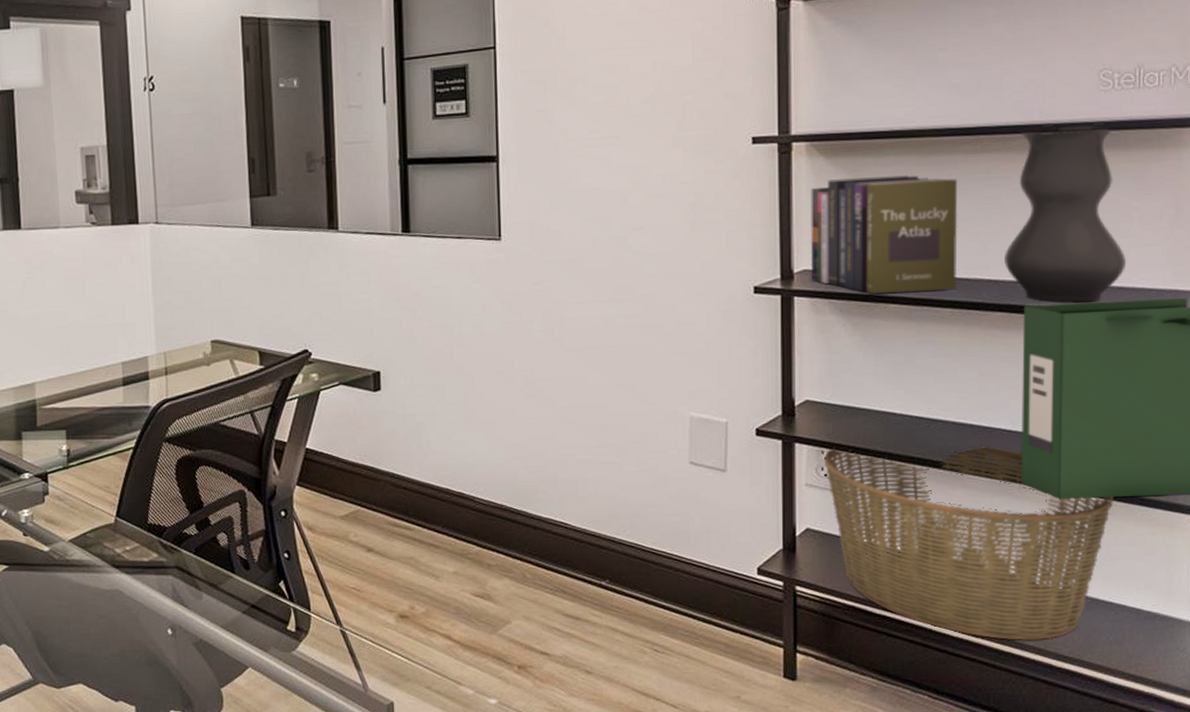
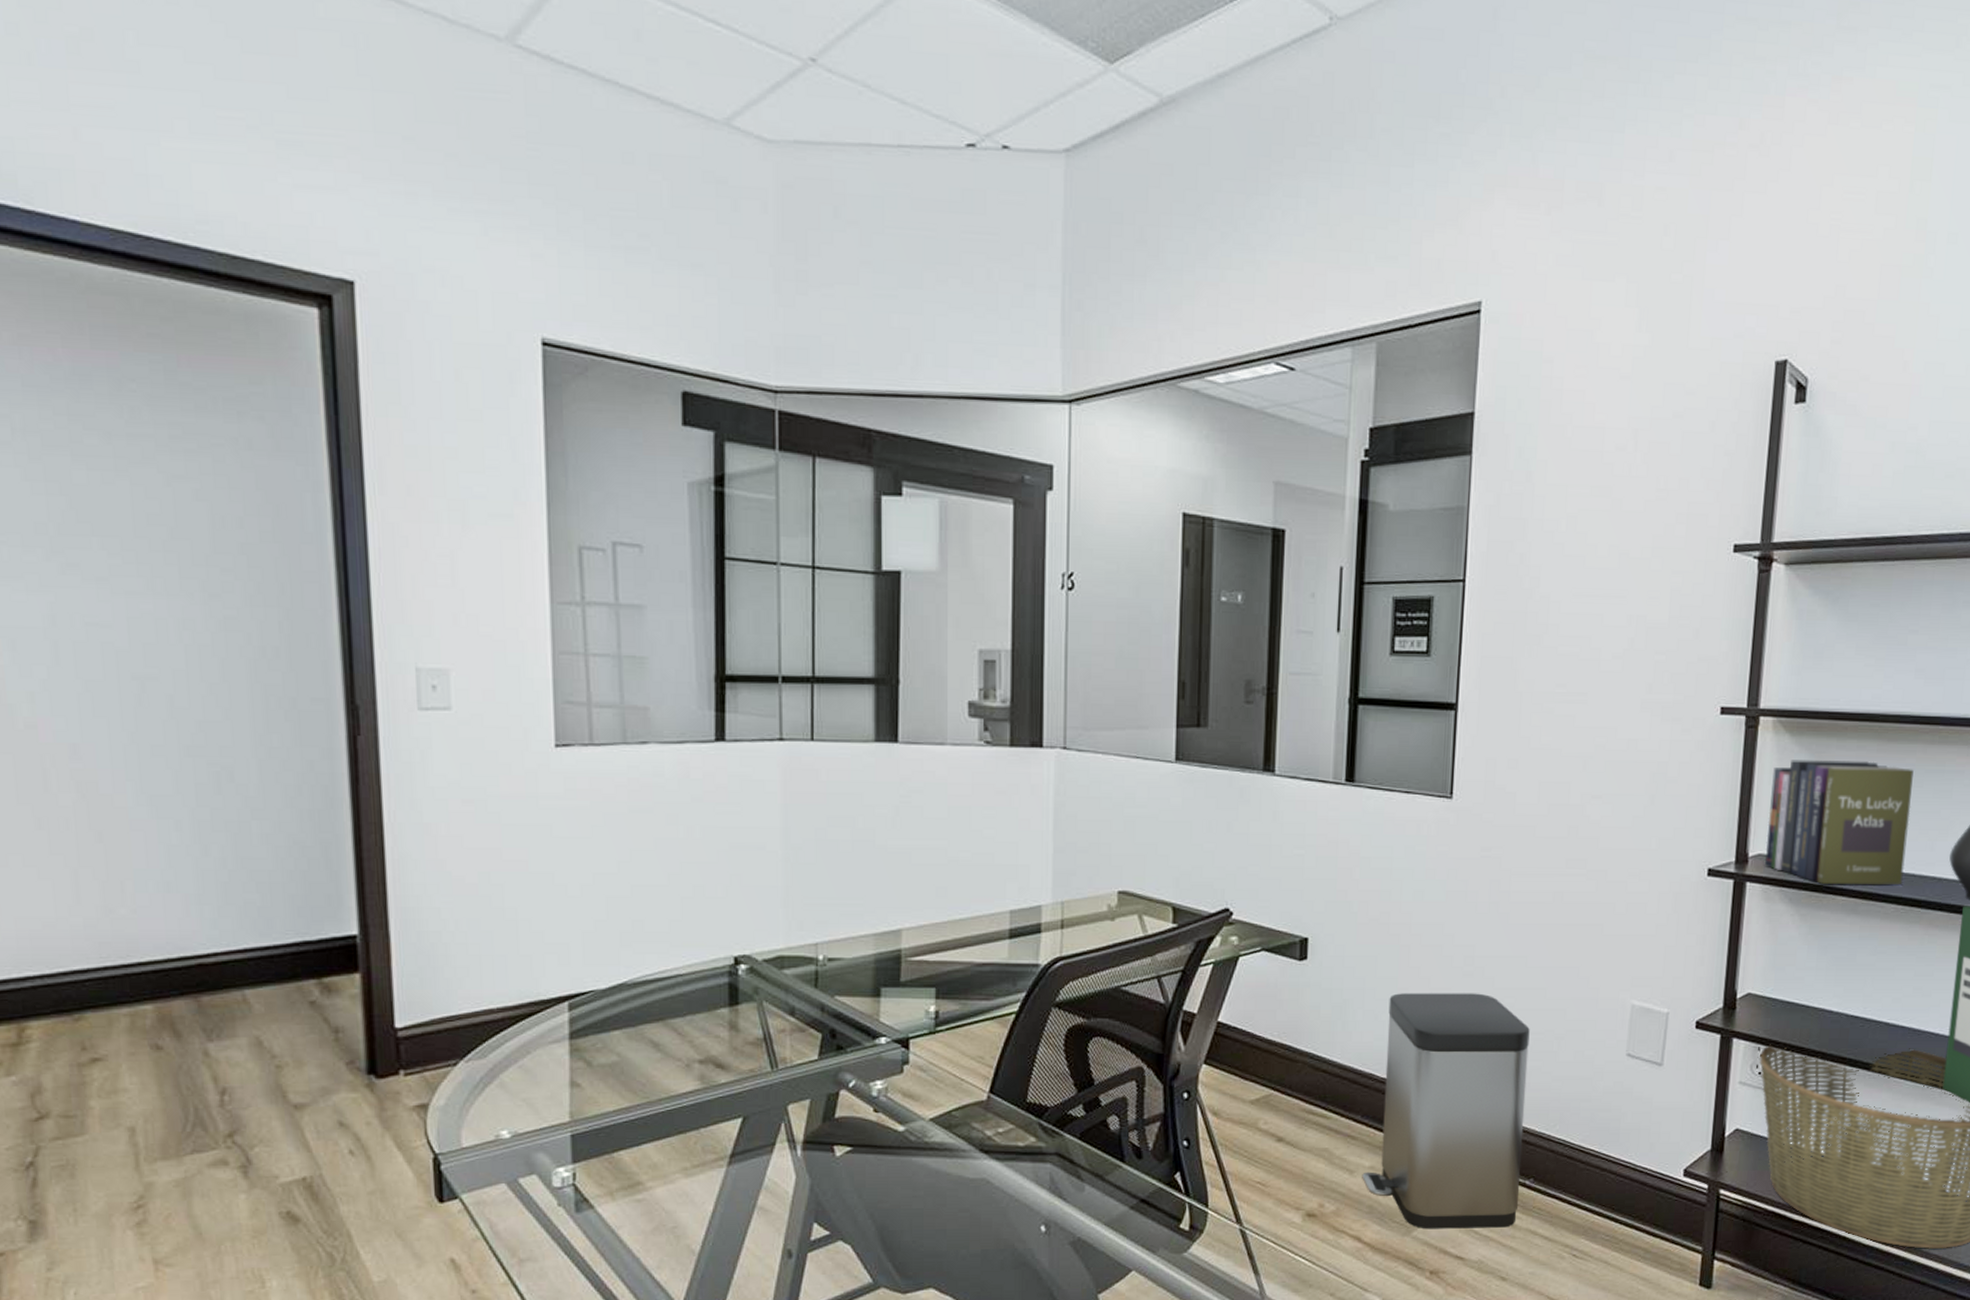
pedal bin: none [447,412,597,628] -> present [1362,993,1530,1229]

